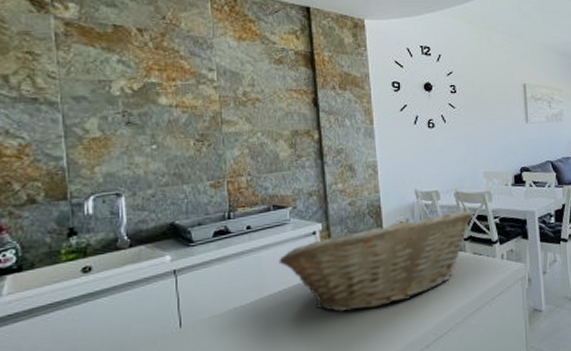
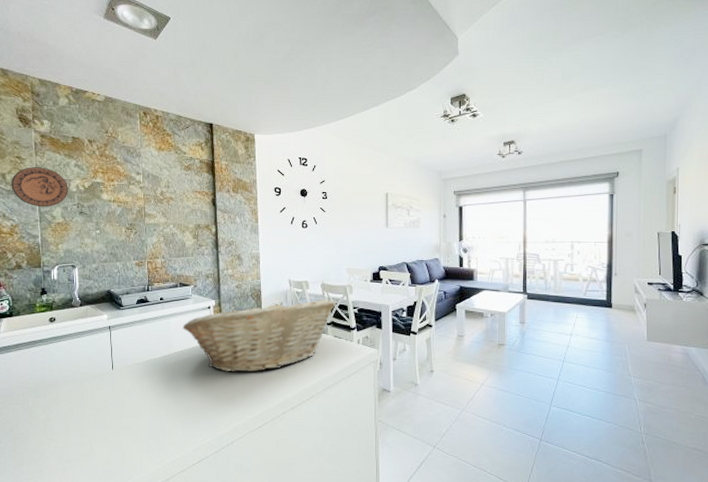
decorative plate: none [18,65,108,119] -> present [11,167,68,207]

